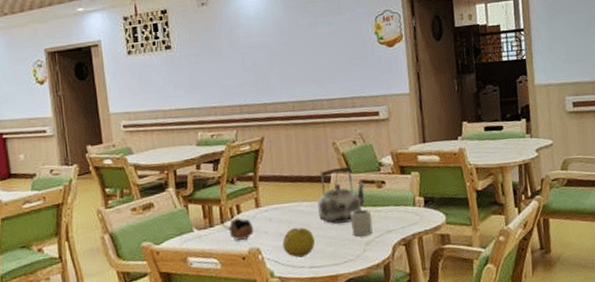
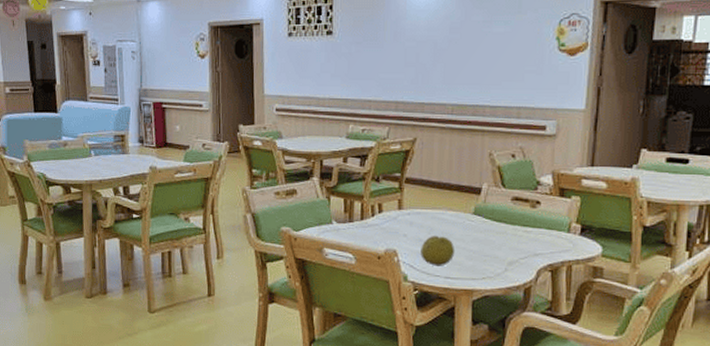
cup: present [221,216,254,241] -> none [361,214,394,240]
kettle: present [317,166,366,224] -> none [463,180,519,238]
cup: present [350,209,373,237] -> none [496,227,519,255]

